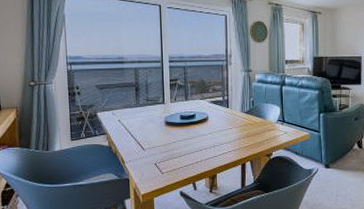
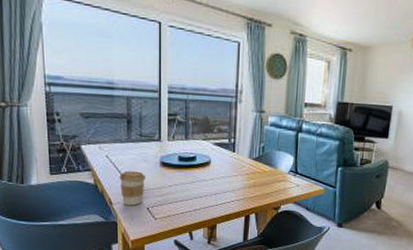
coffee cup: none [130,132,153,163] -> present [119,171,145,206]

